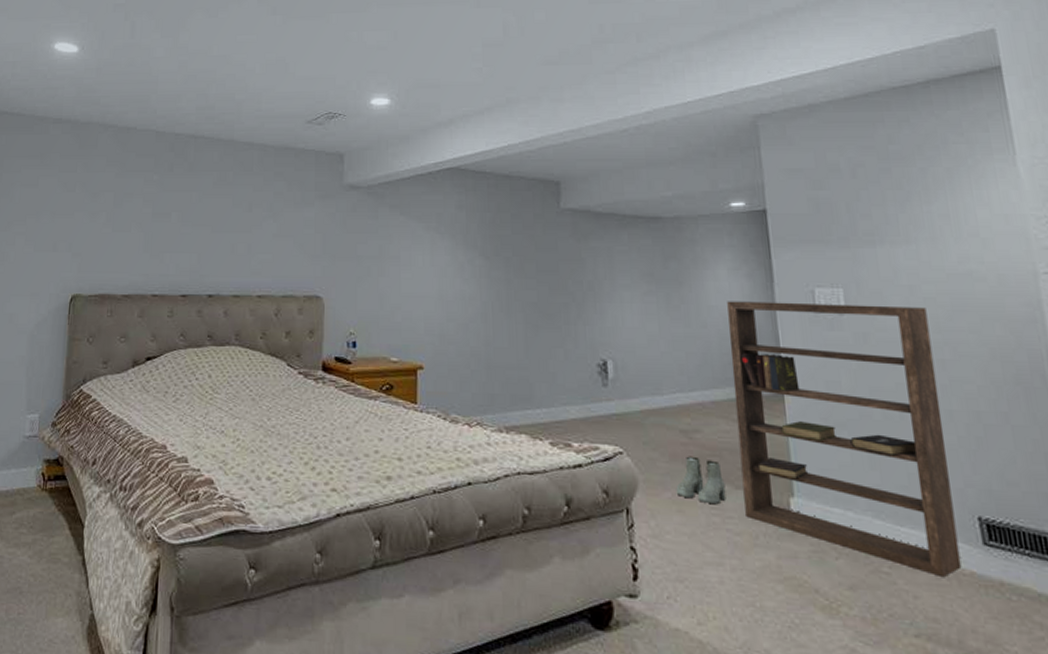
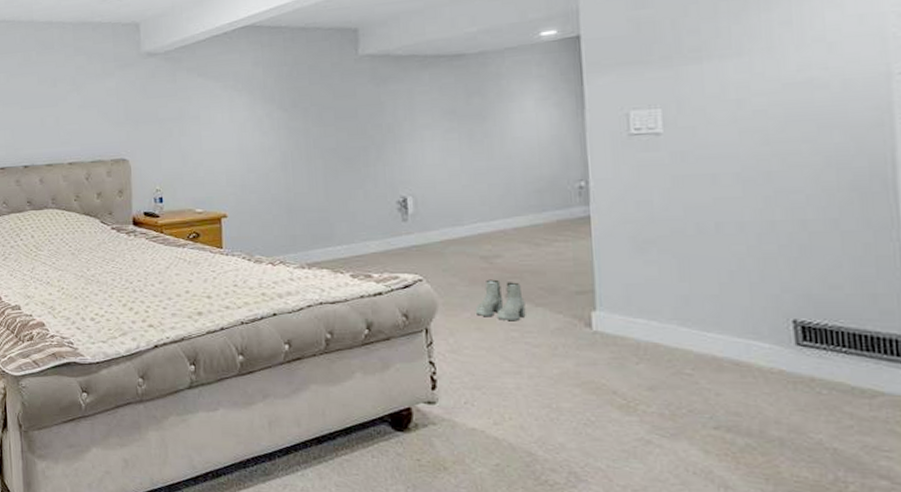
bookshelf: present [727,301,962,577] -> none [533,120,770,375]

